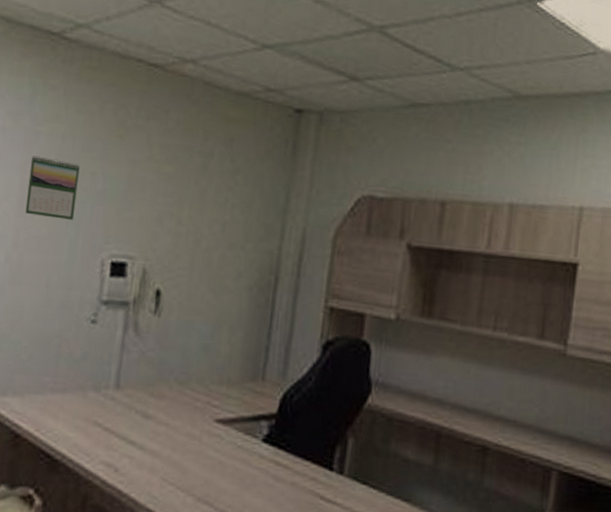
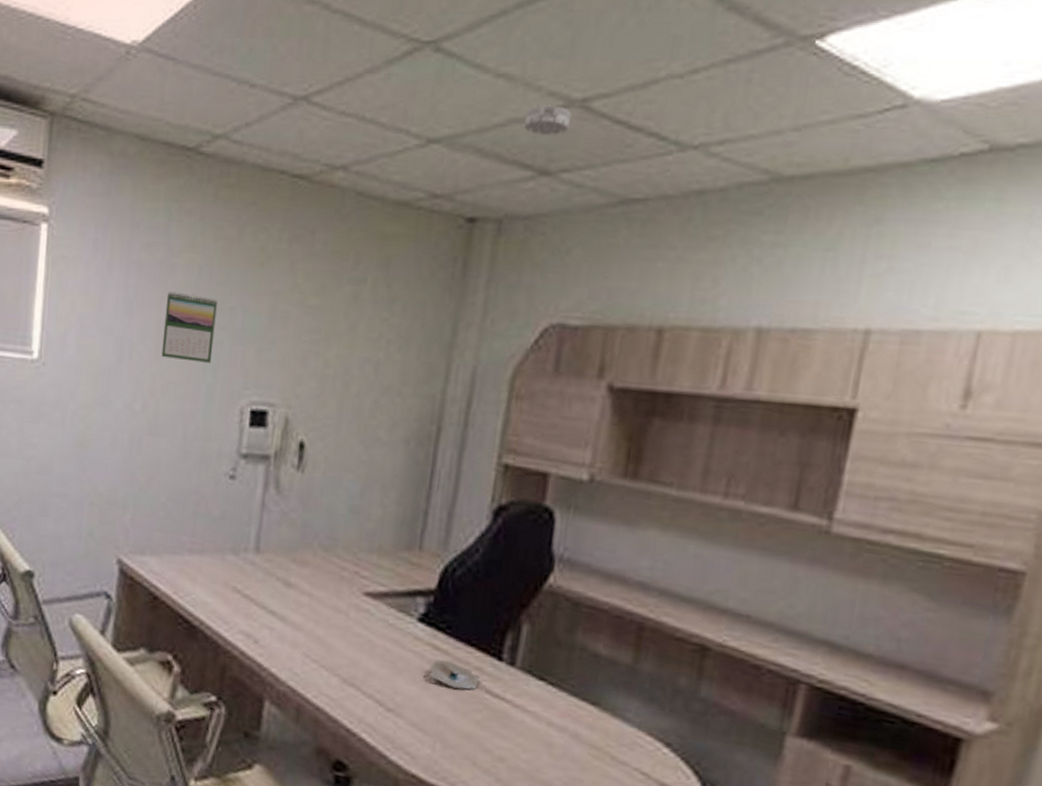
pencil case: none [272,474,315,498] -> present [428,659,480,690]
smoke detector: none [338,27,373,51] -> present [524,105,572,136]

